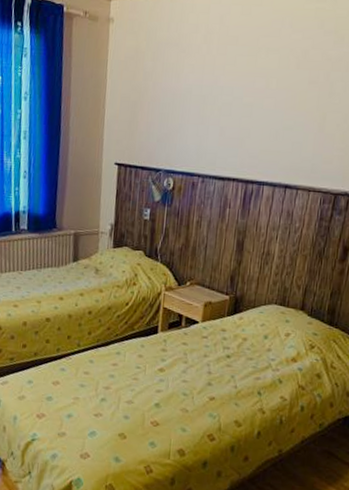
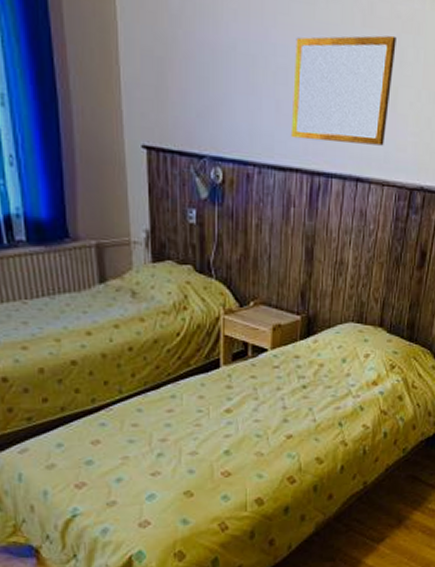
writing board: none [230,73,326,159] -> present [290,35,396,146]

